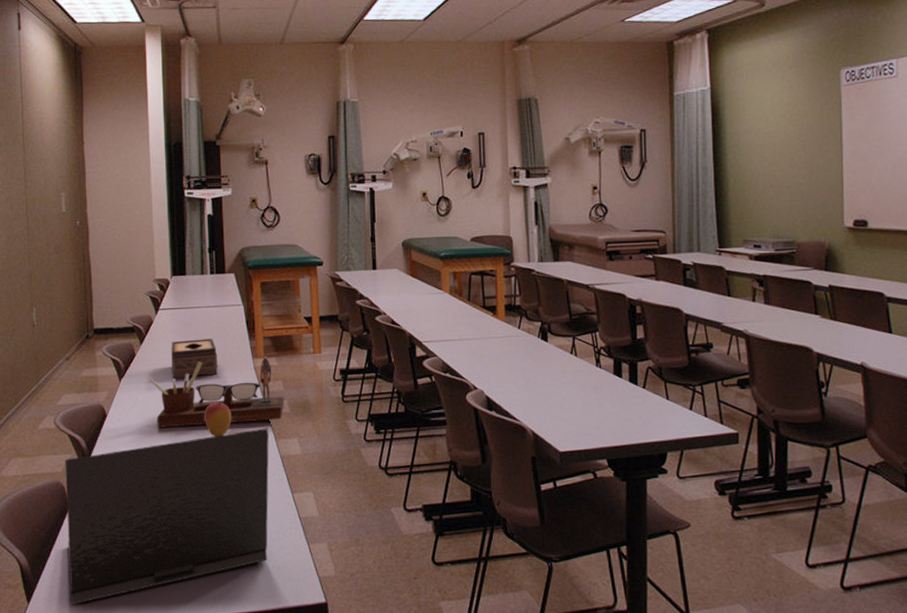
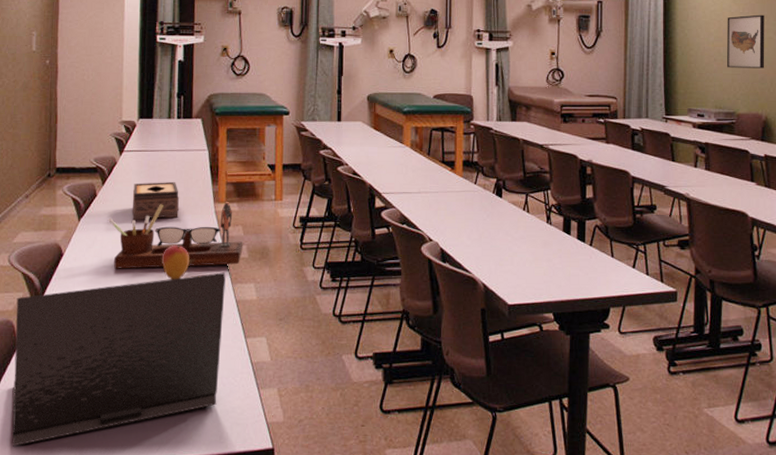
wall art: none [783,134,826,194] -> present [727,14,765,68]

